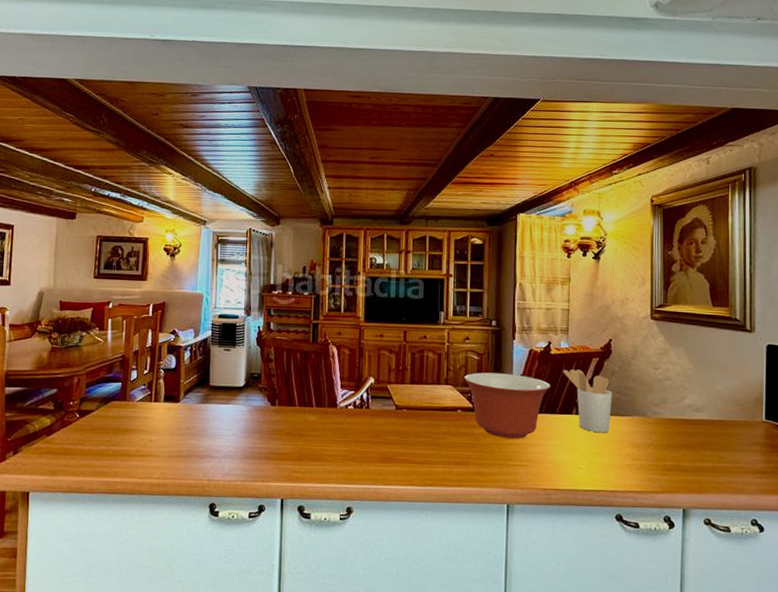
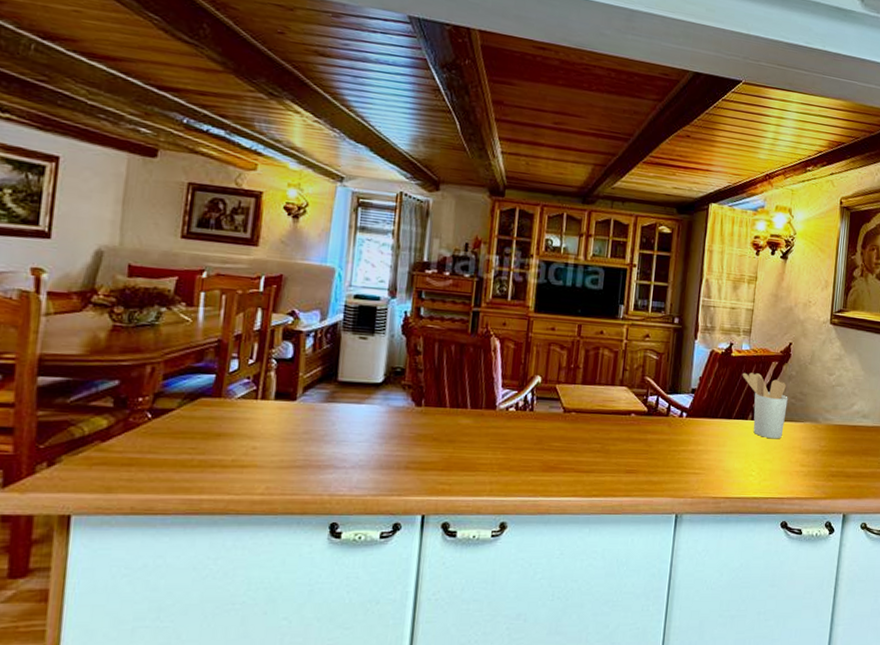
mixing bowl: present [464,372,550,439] -> none [641,373,729,445]

